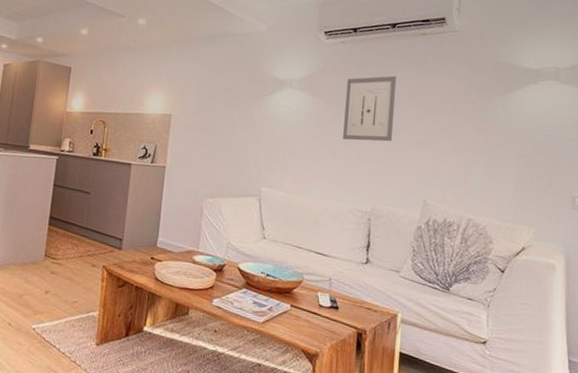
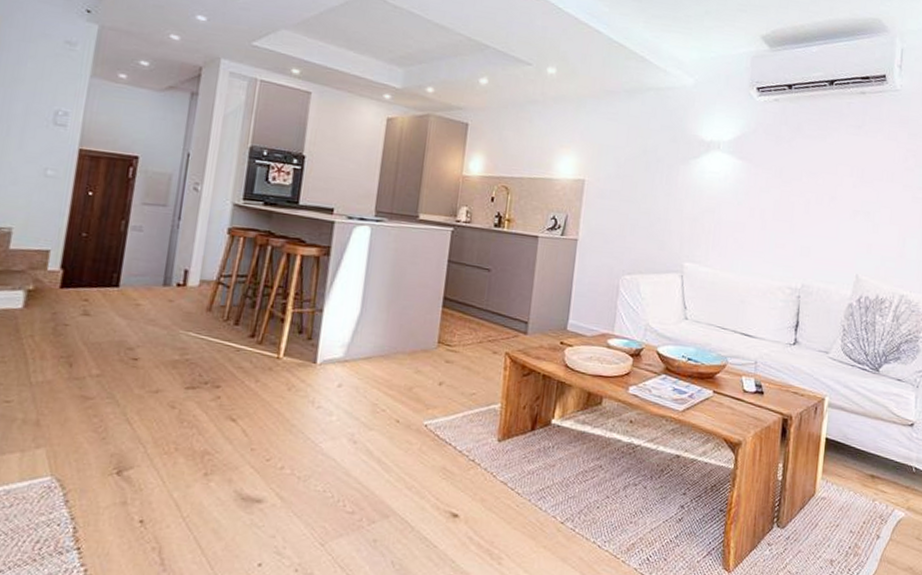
wall art: present [343,75,397,142] -> none [773,138,833,212]

